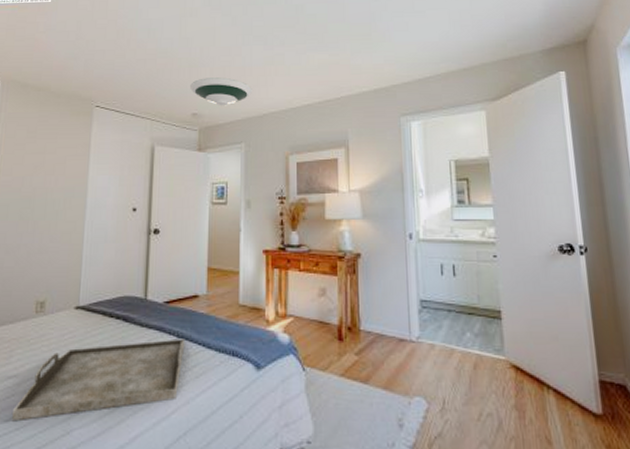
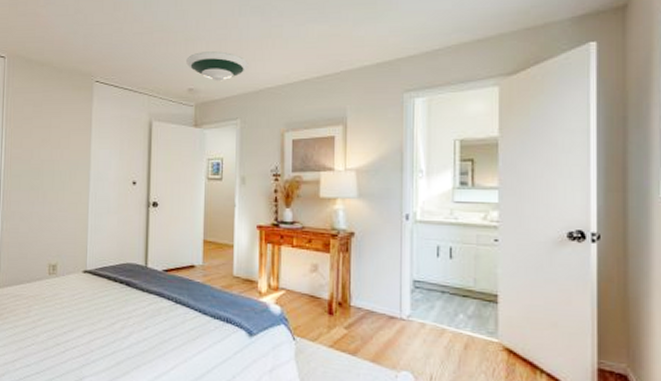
serving tray: present [12,338,185,422] -> none [33,304,183,366]

